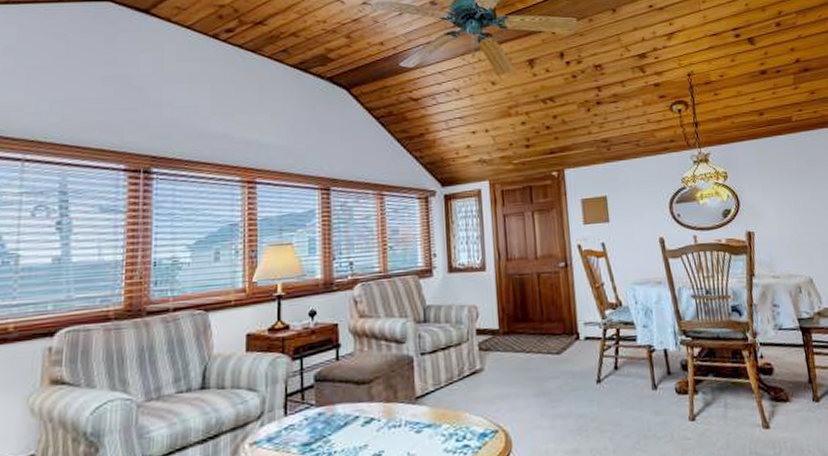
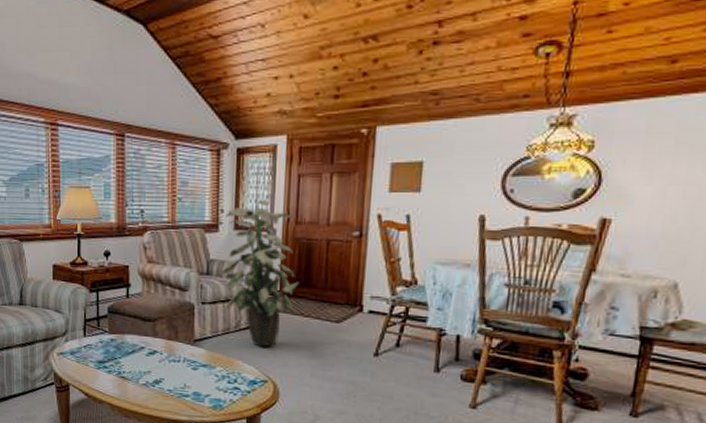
indoor plant: none [438,240,517,393] -> present [222,199,299,347]

